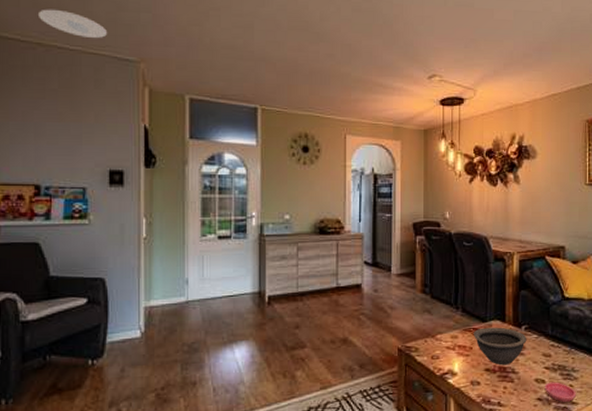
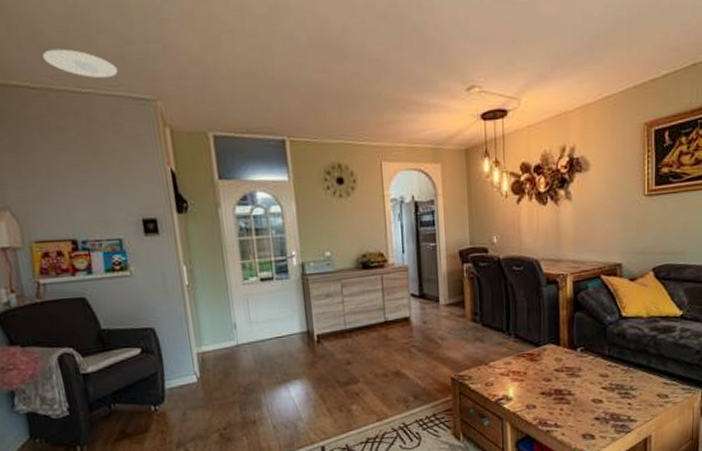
bowl: present [474,327,527,365] -> none [528,350,583,388]
saucer: present [544,382,576,403] -> none [602,401,634,421]

